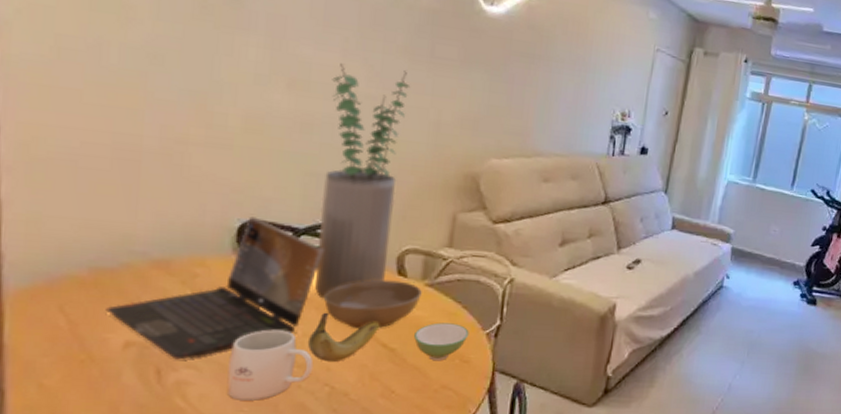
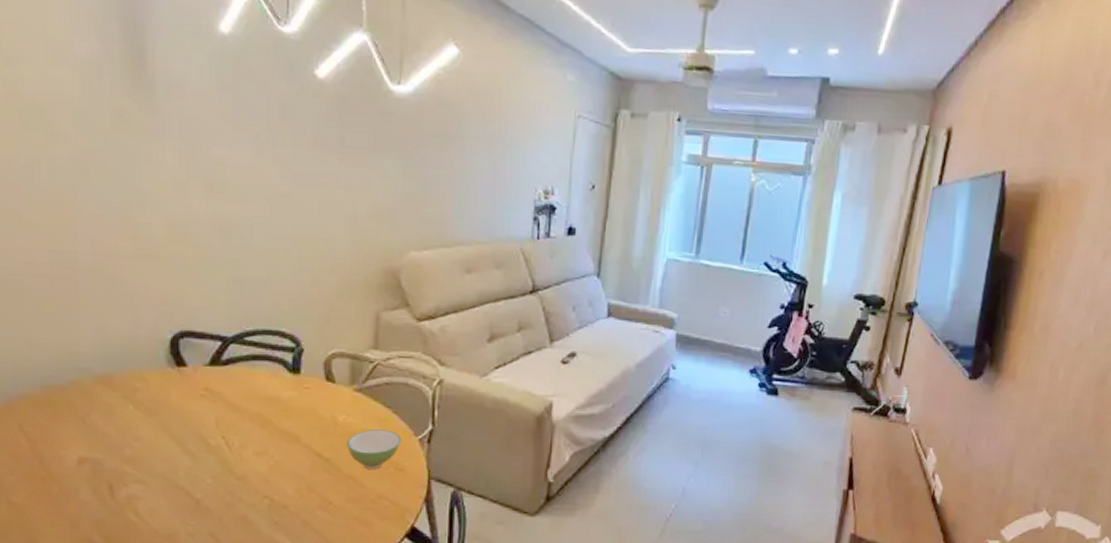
laptop computer: present [106,216,324,360] -> none [59,327,252,475]
mug: present [227,329,314,401] -> none [173,442,252,514]
fruit: present [307,312,379,363] -> none [244,422,311,474]
vase: present [315,63,411,299] -> none [246,162,324,409]
bowl: present [323,279,422,328] -> none [256,386,351,438]

